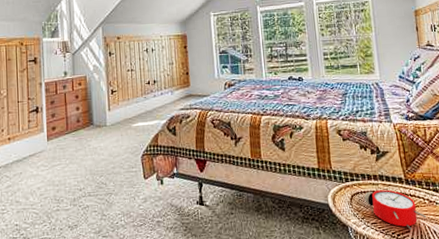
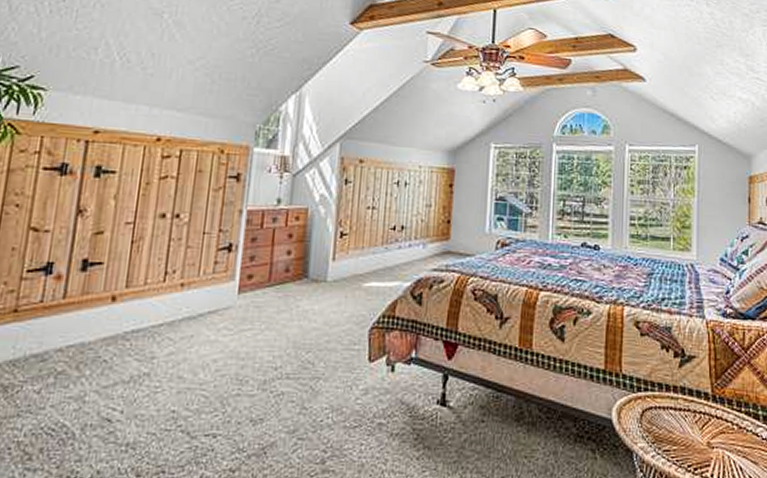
alarm clock: present [364,190,426,230] -> none [658,407,732,463]

